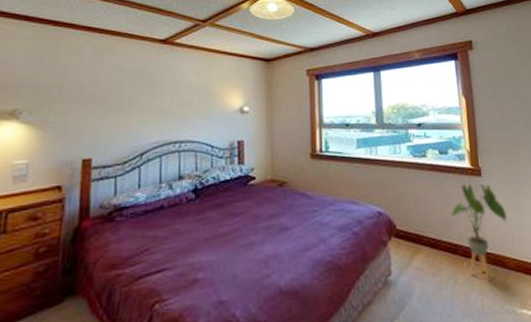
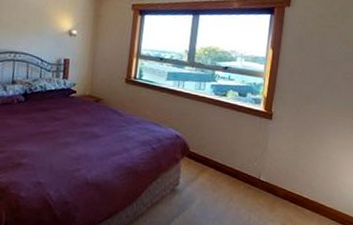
house plant: present [451,184,507,281] -> none [238,124,287,202]

